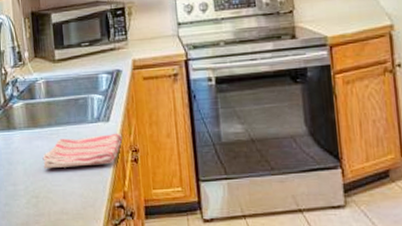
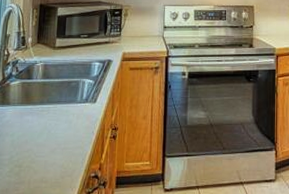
dish towel: present [42,133,123,169] -> none [30,113,106,142]

